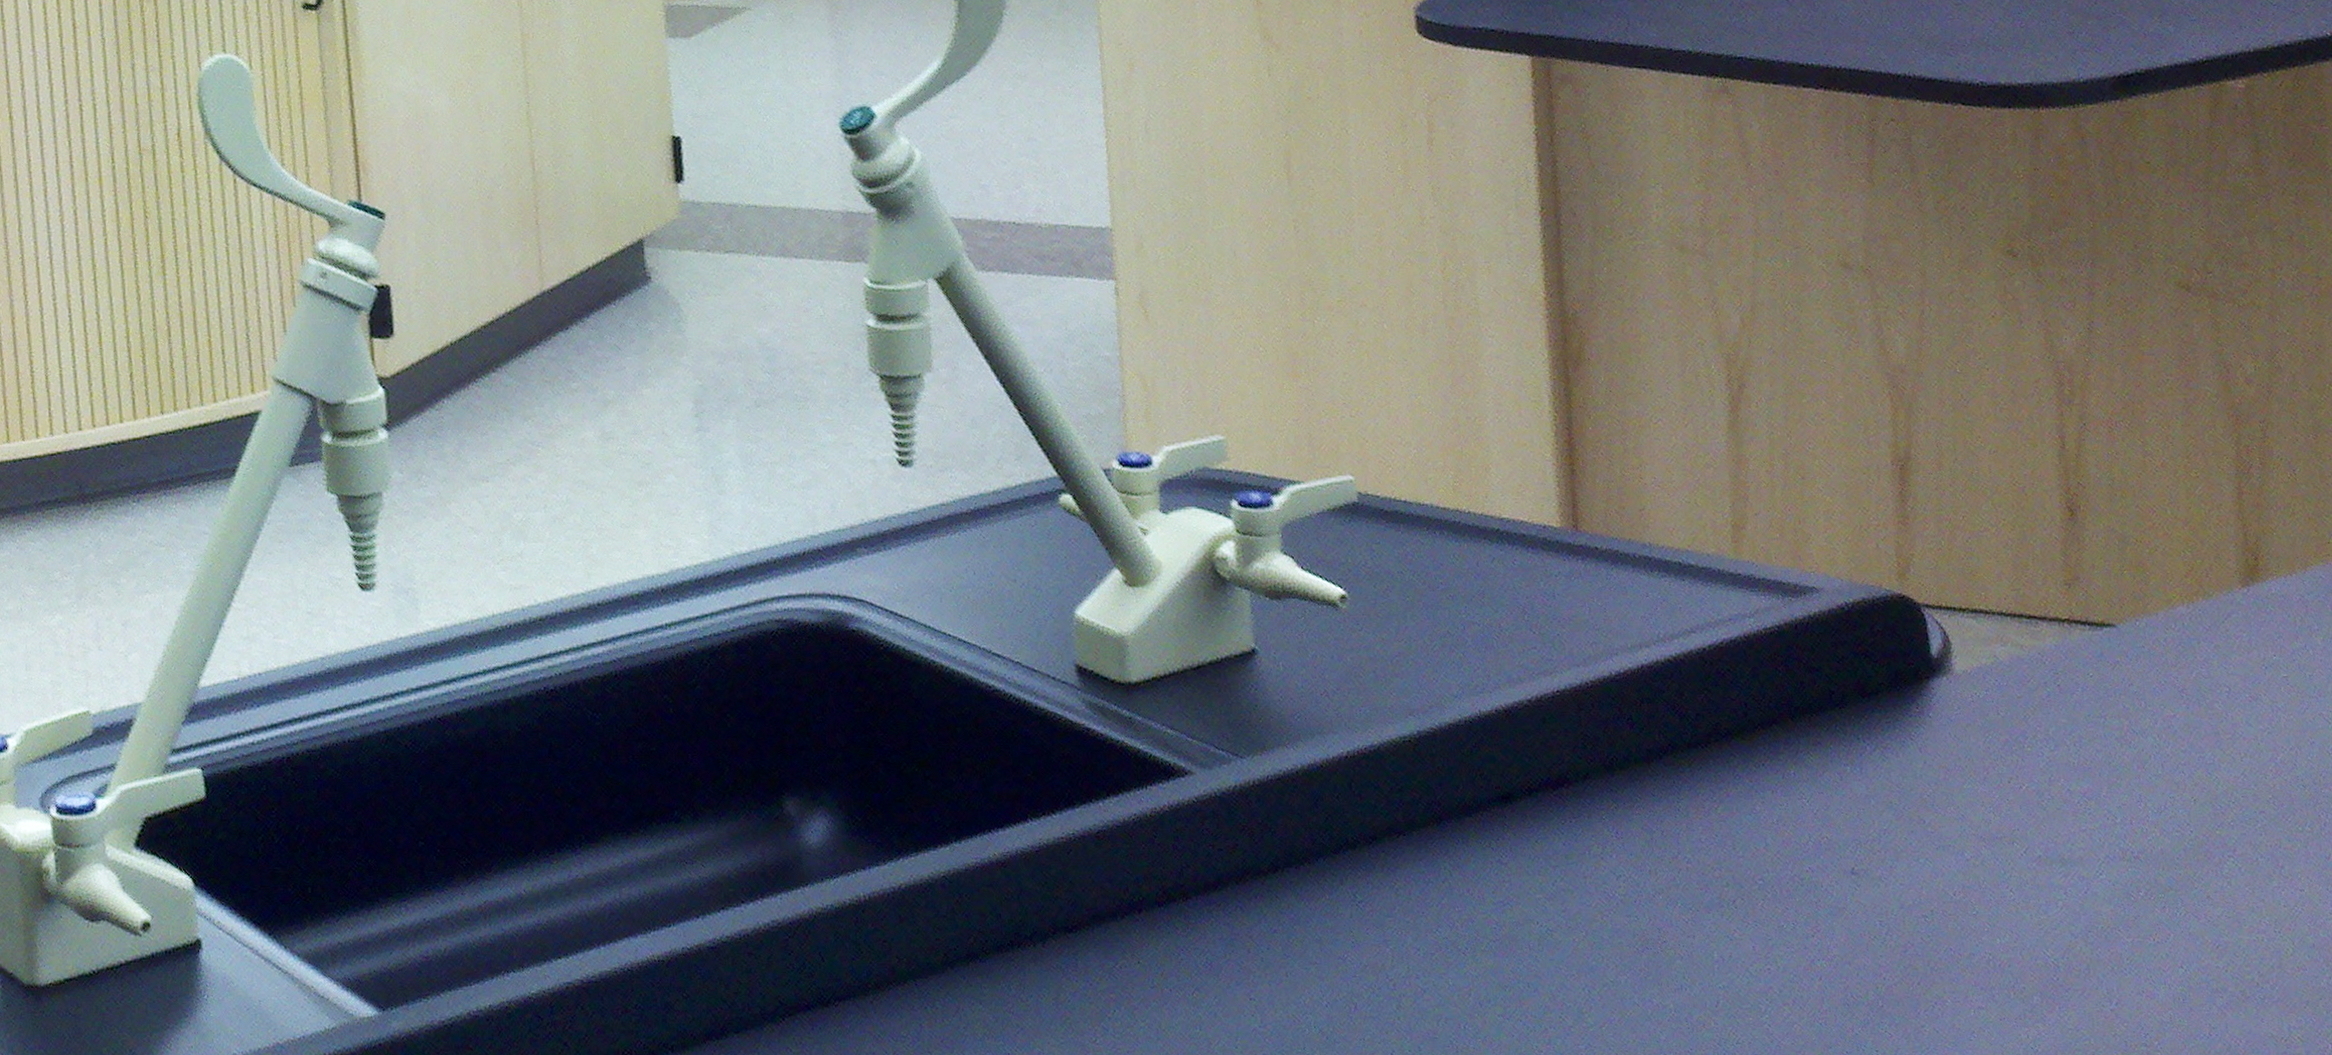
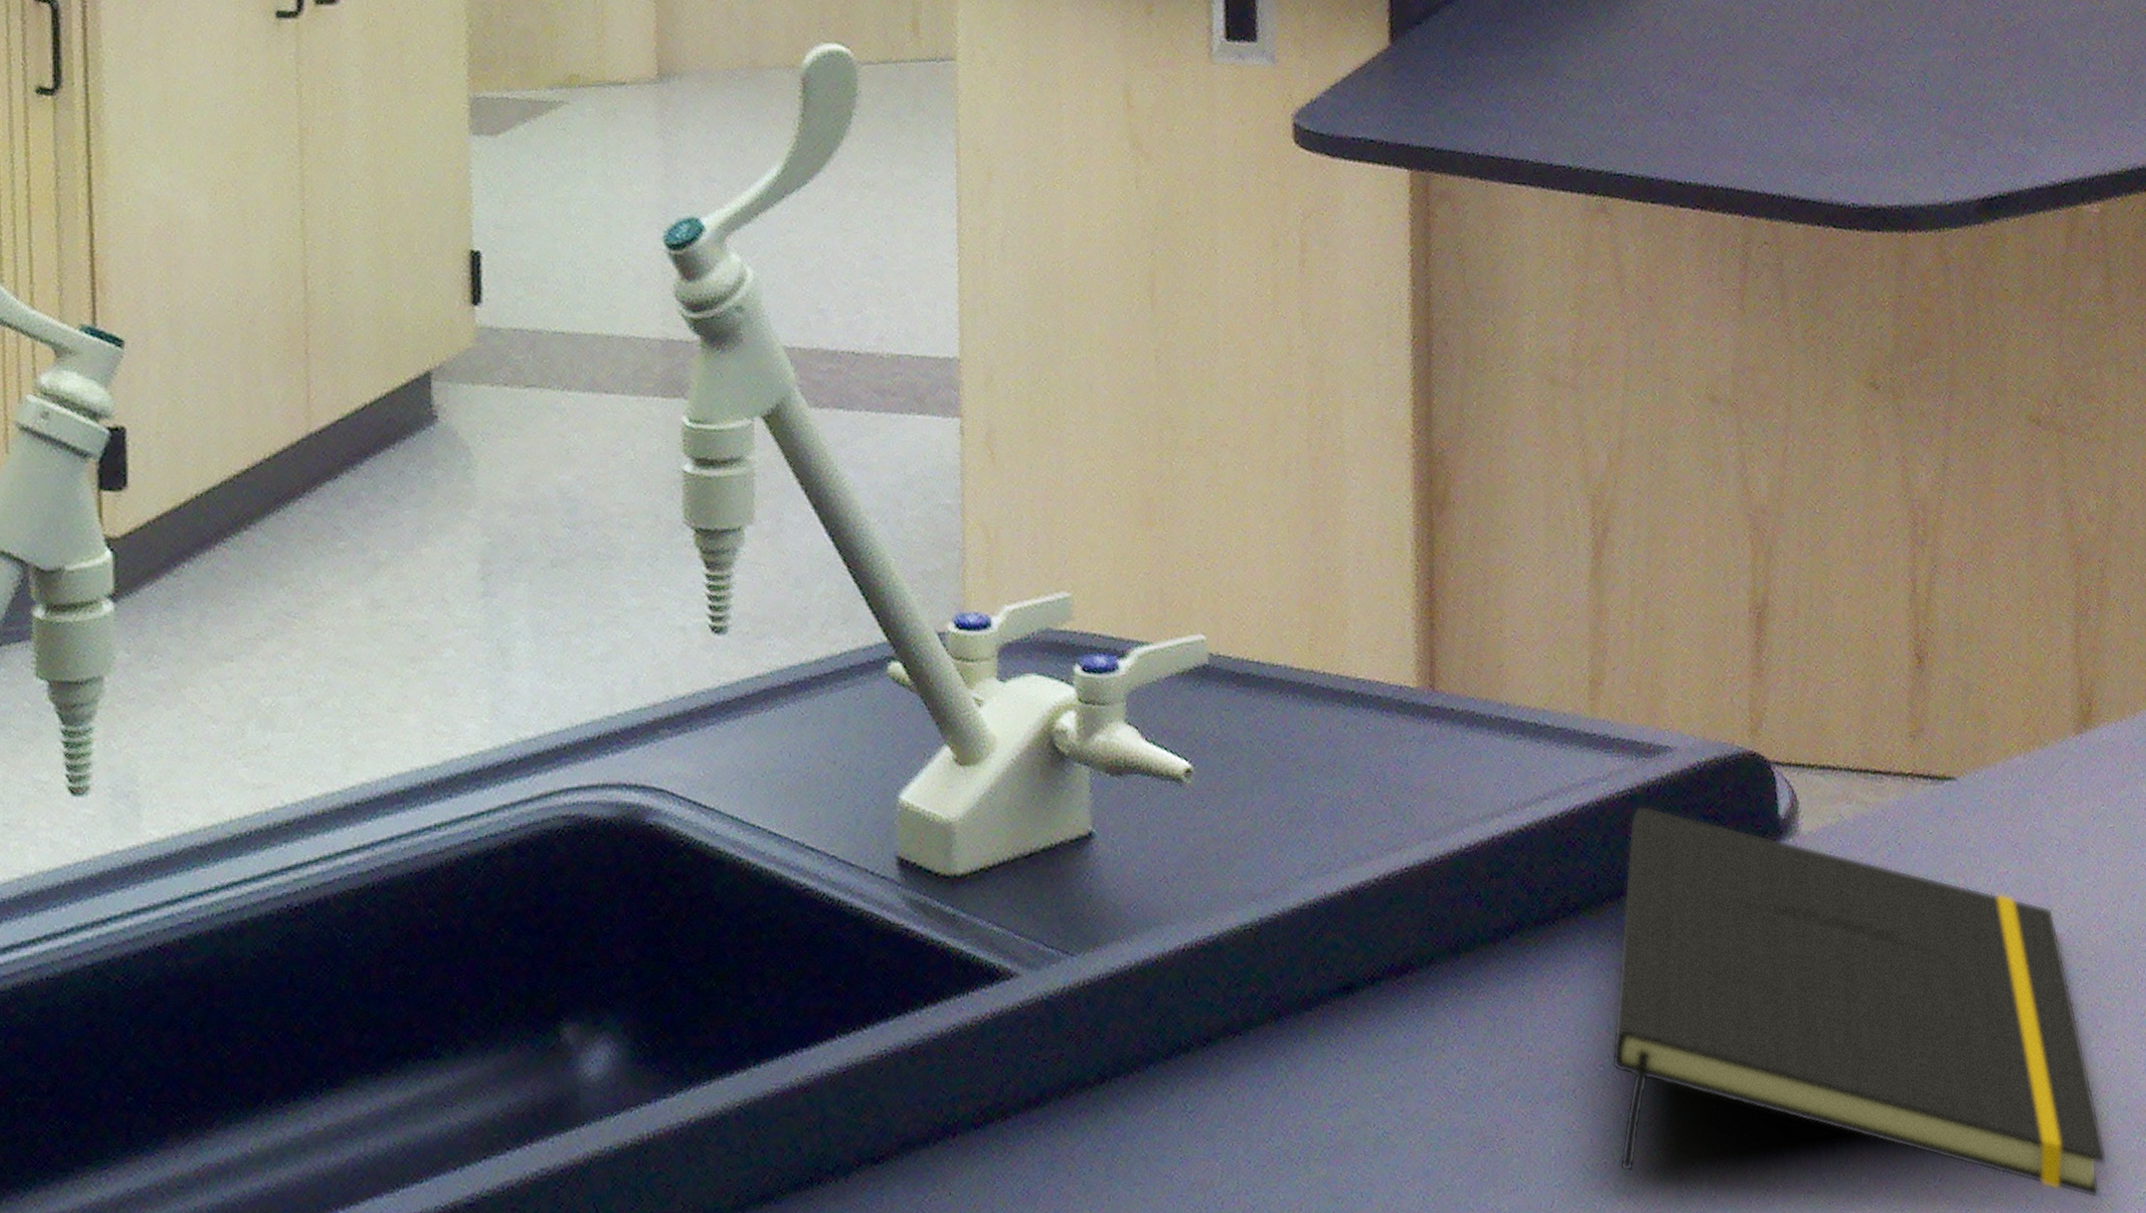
notepad: none [1770,640,2296,1030] -> present [1611,805,2108,1198]

